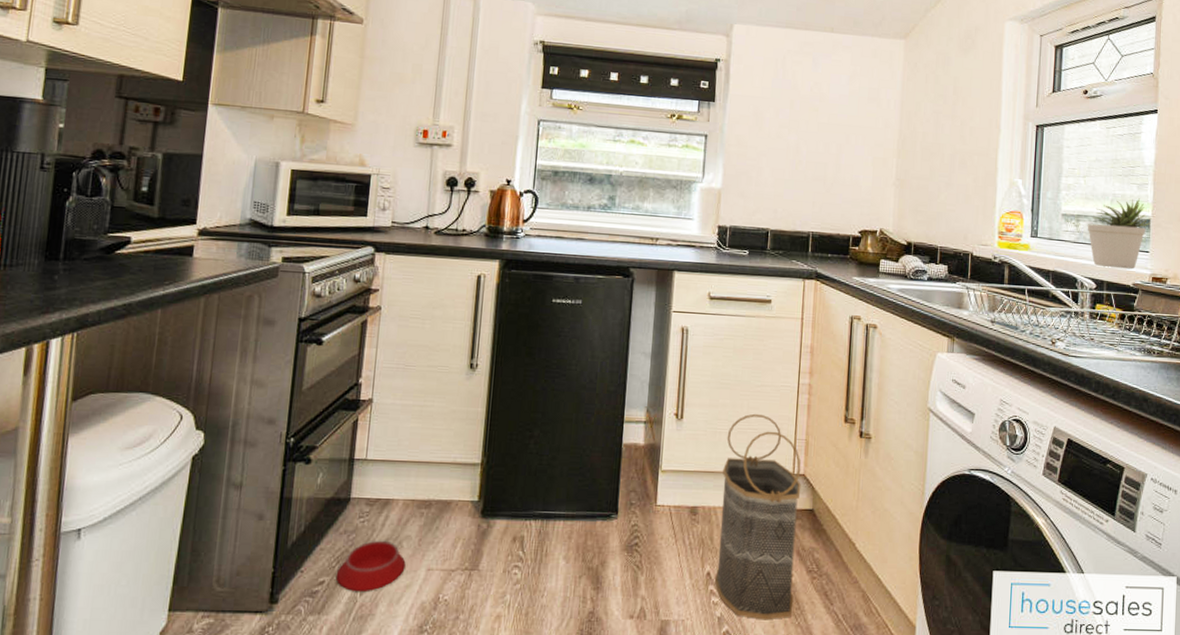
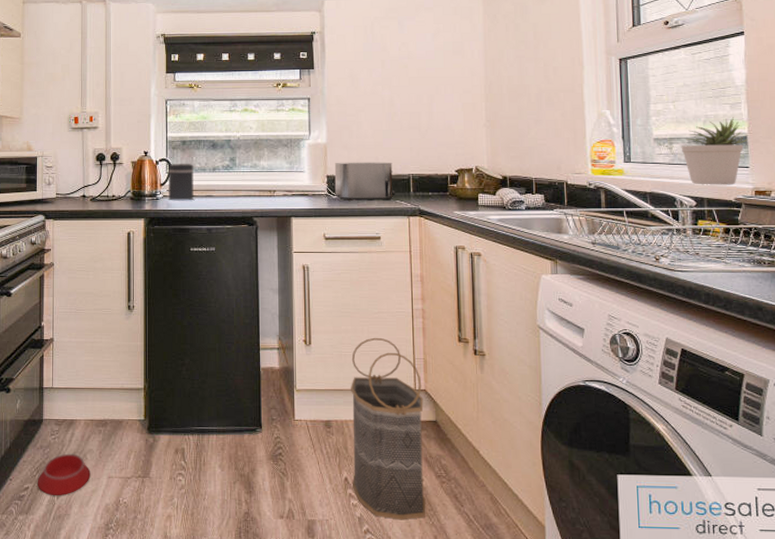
cylinder: none [531,197,566,243] -> present [169,164,195,201]
toaster: none [725,211,793,260] -> present [334,162,395,201]

